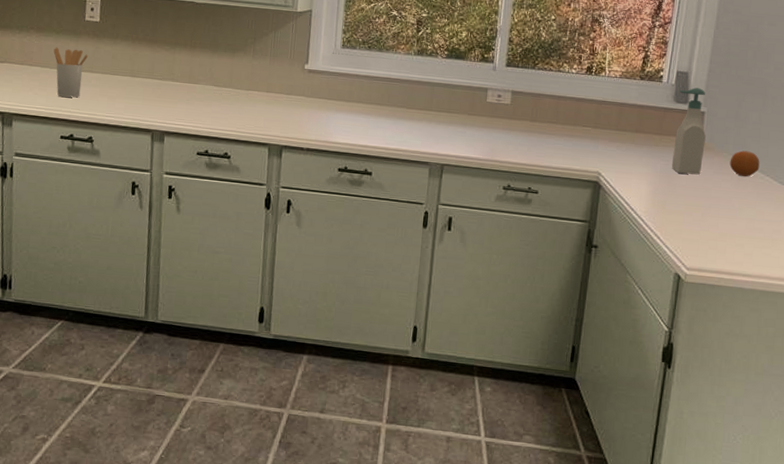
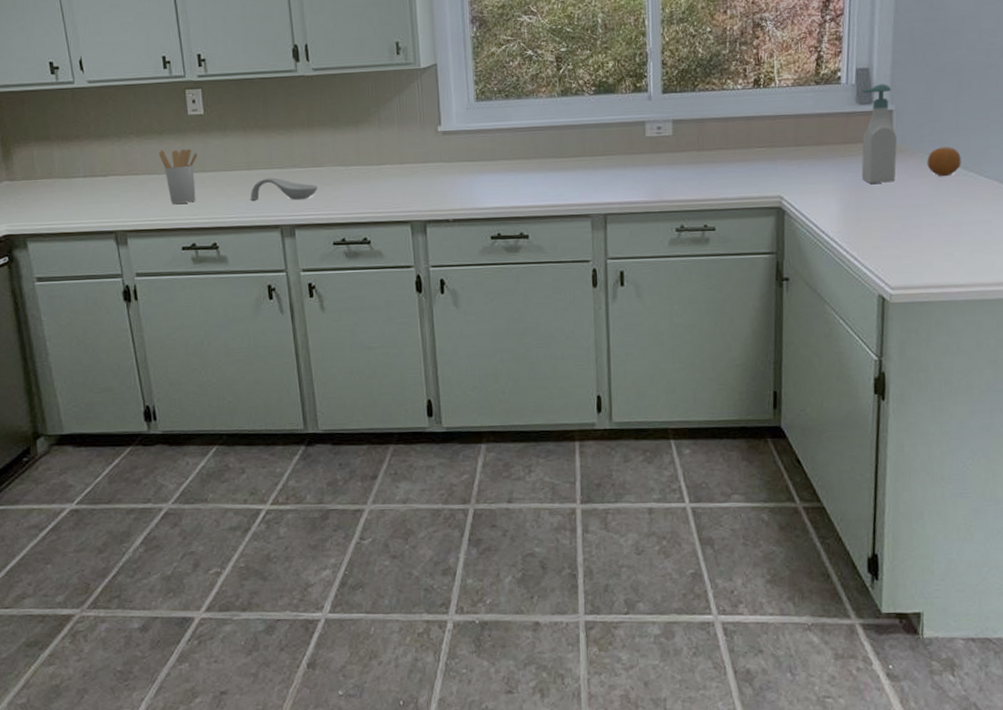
spoon rest: none [129,86,191,110] -> present [250,177,318,201]

